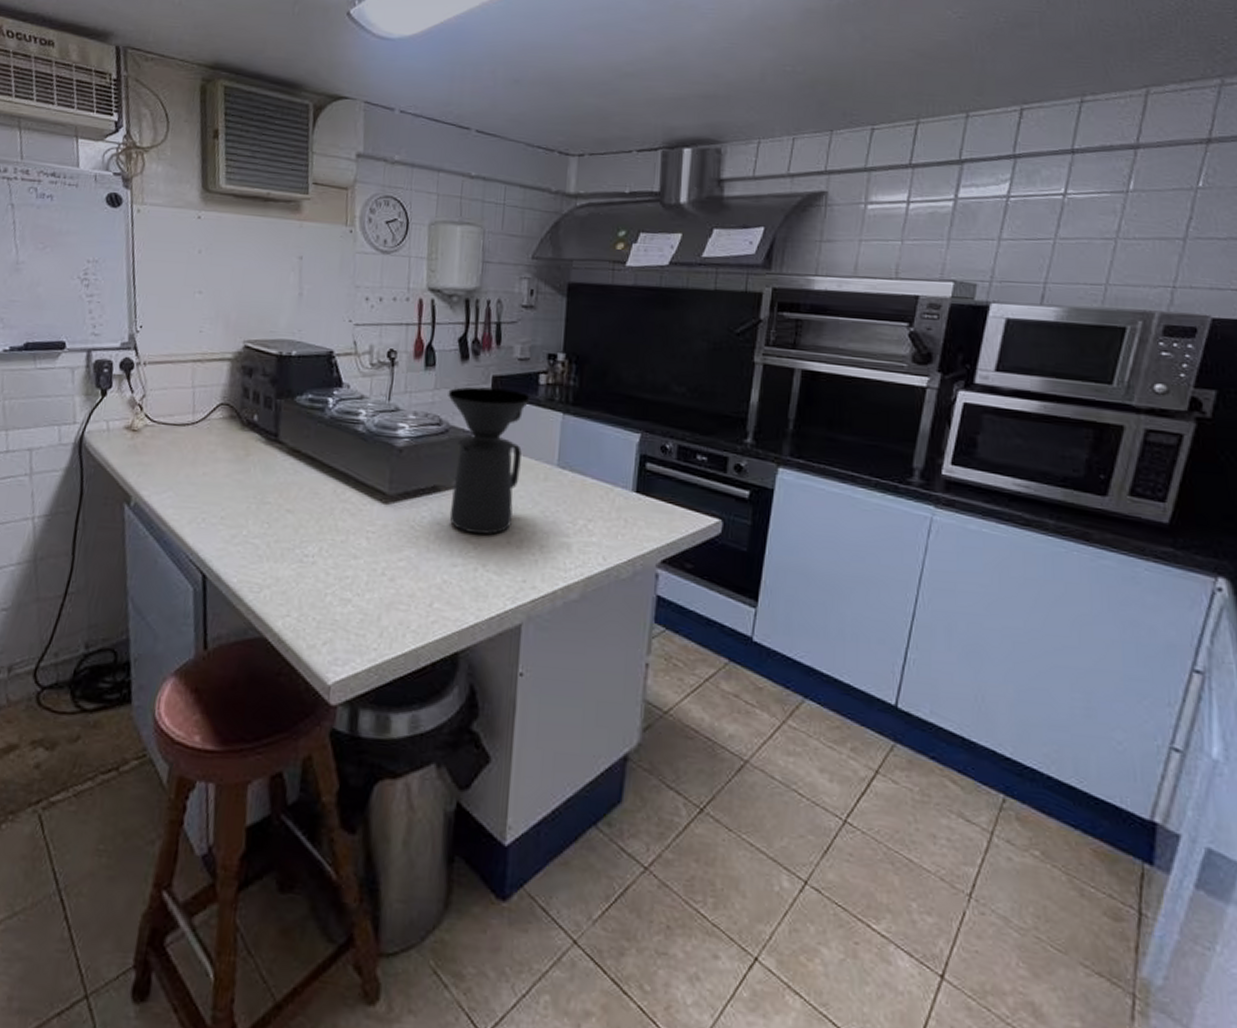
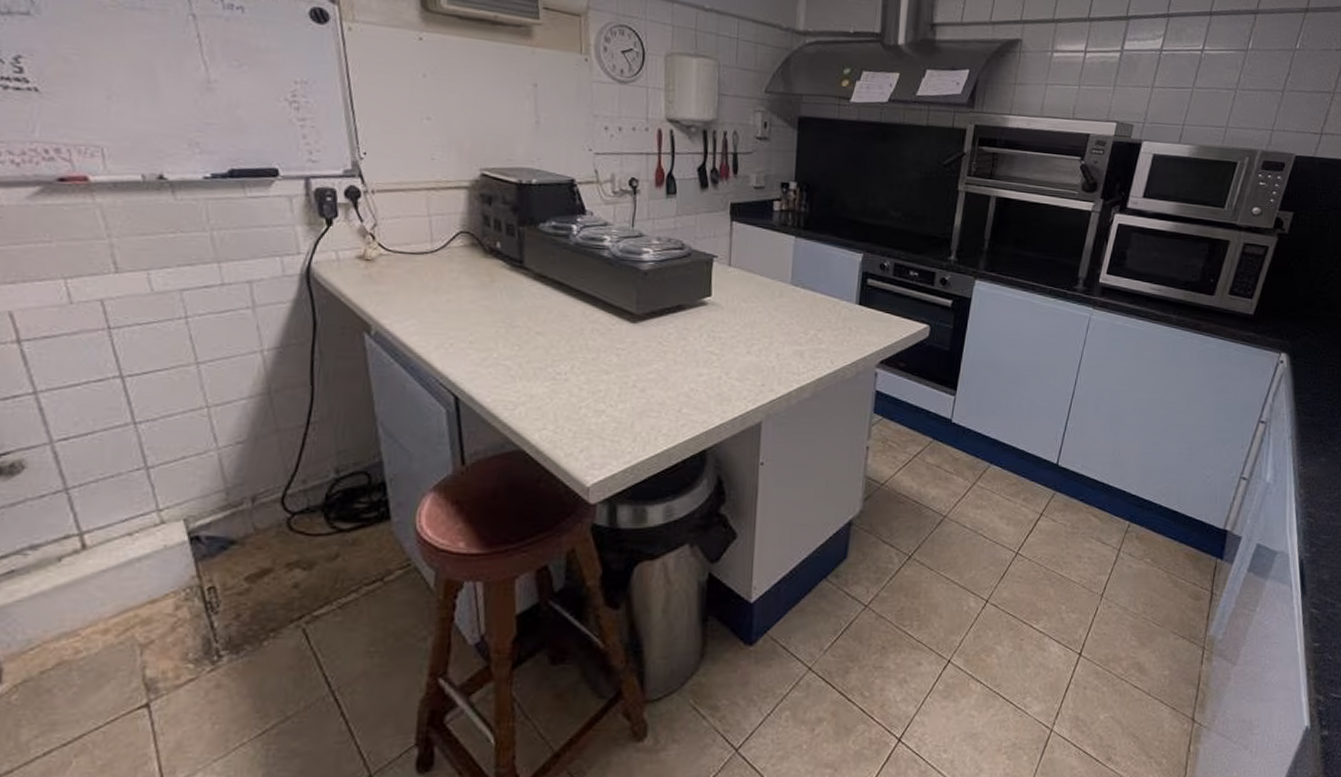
coffee maker: present [448,386,530,535] -> none [689,213,766,347]

